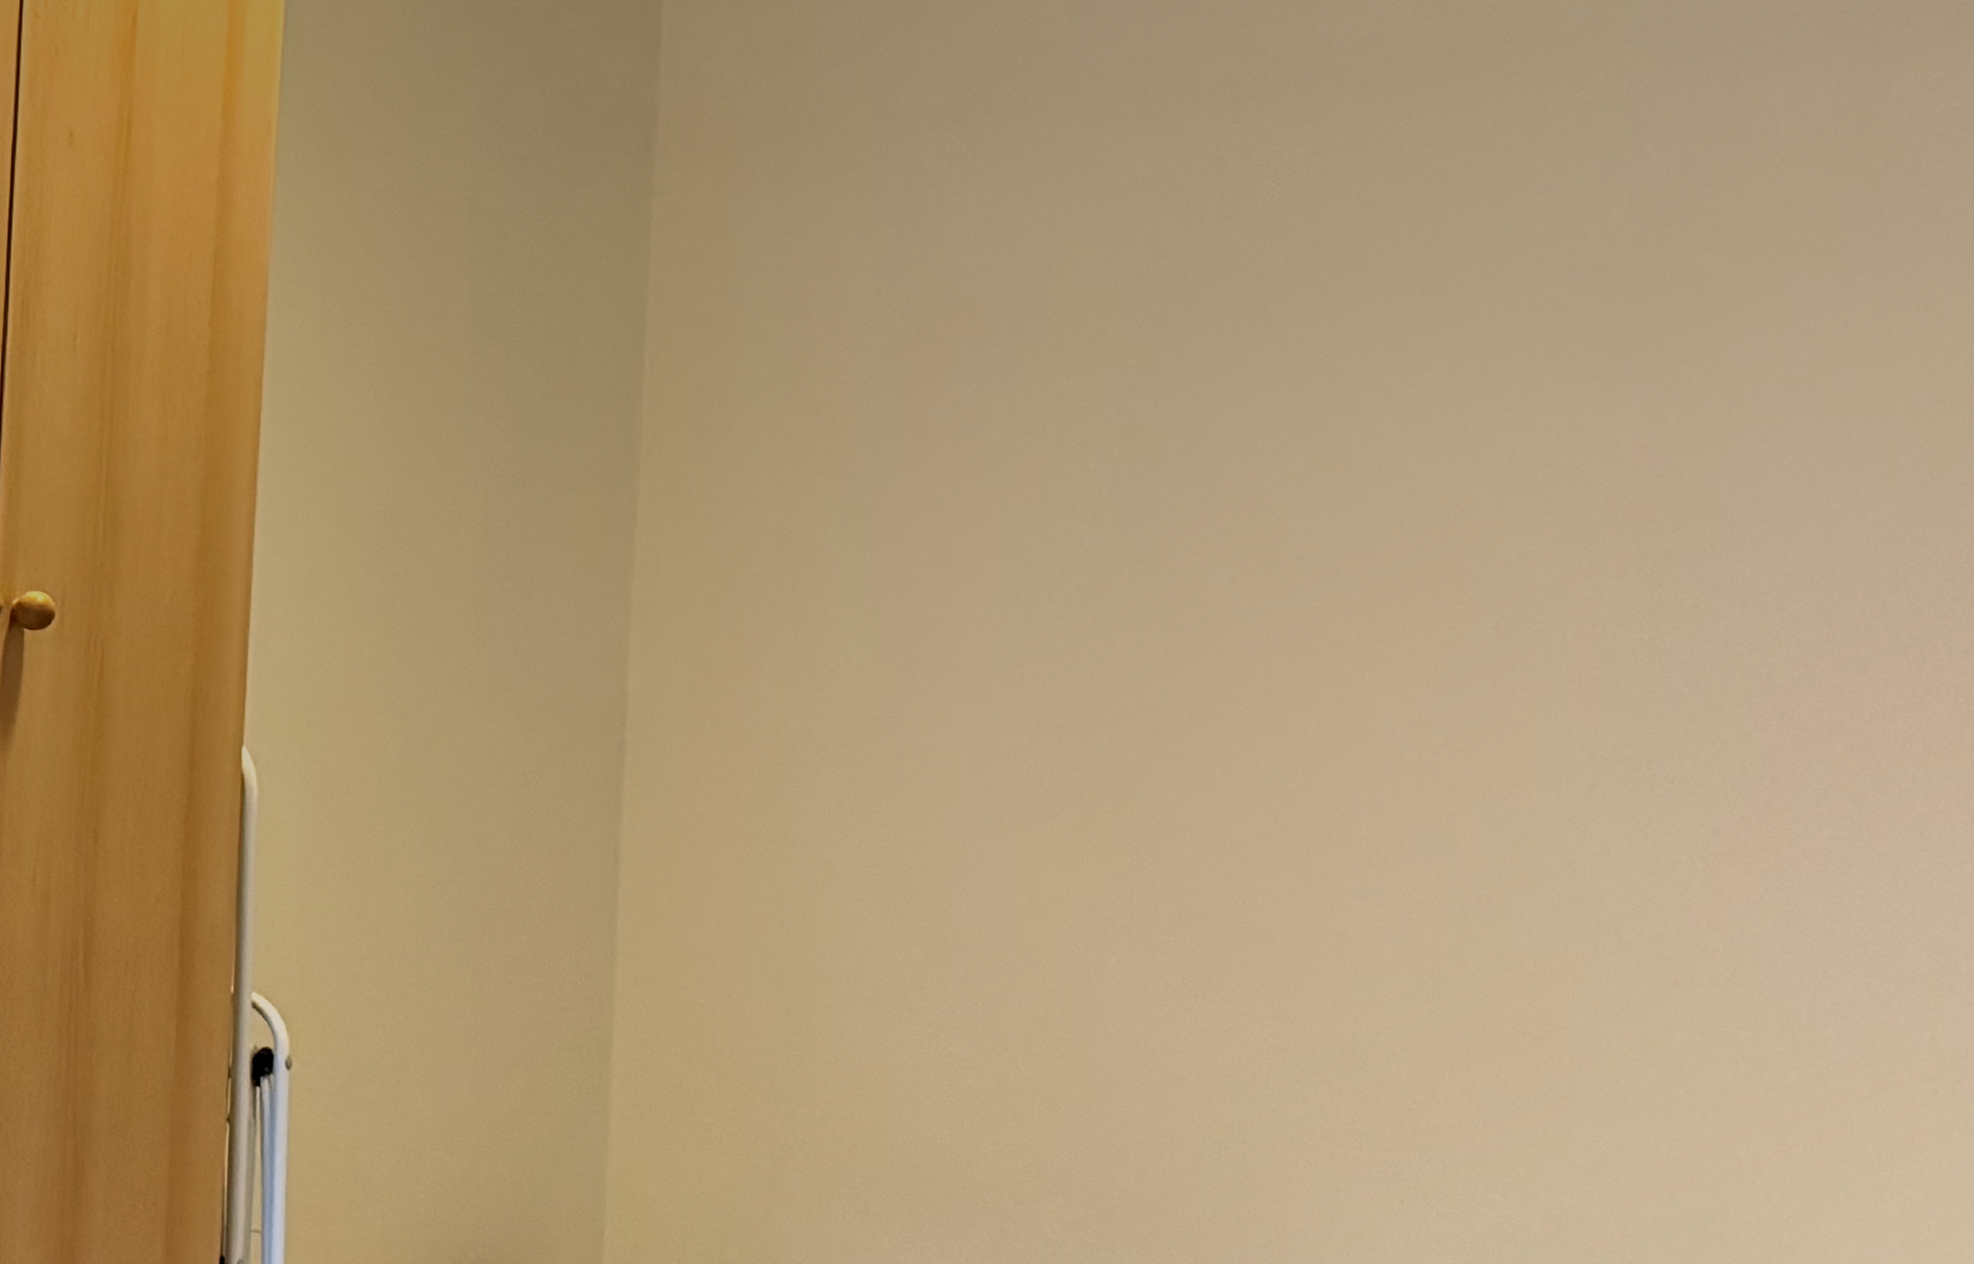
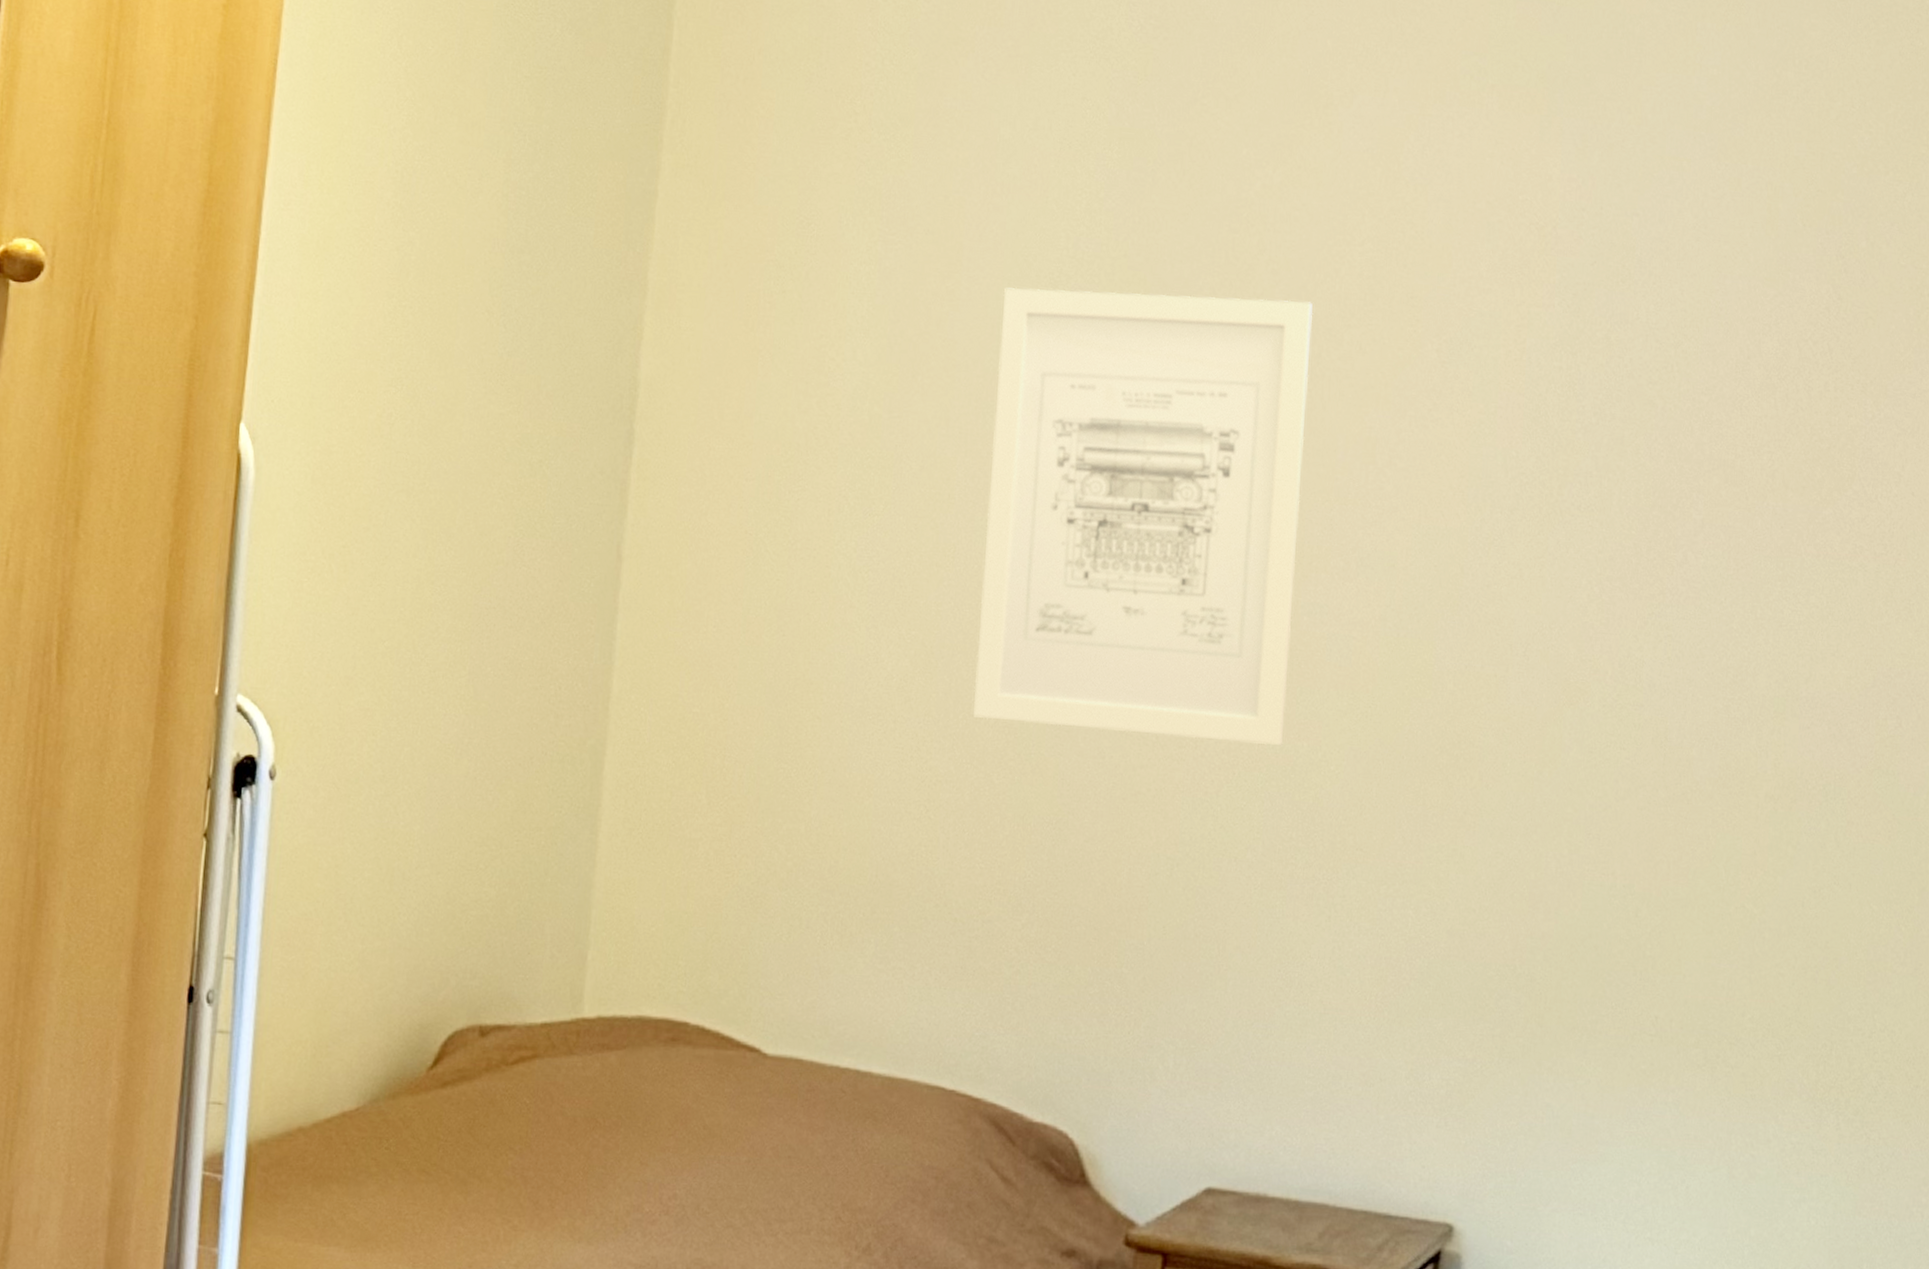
wall art: none [992,585,1348,1029] -> present [974,287,1313,745]

